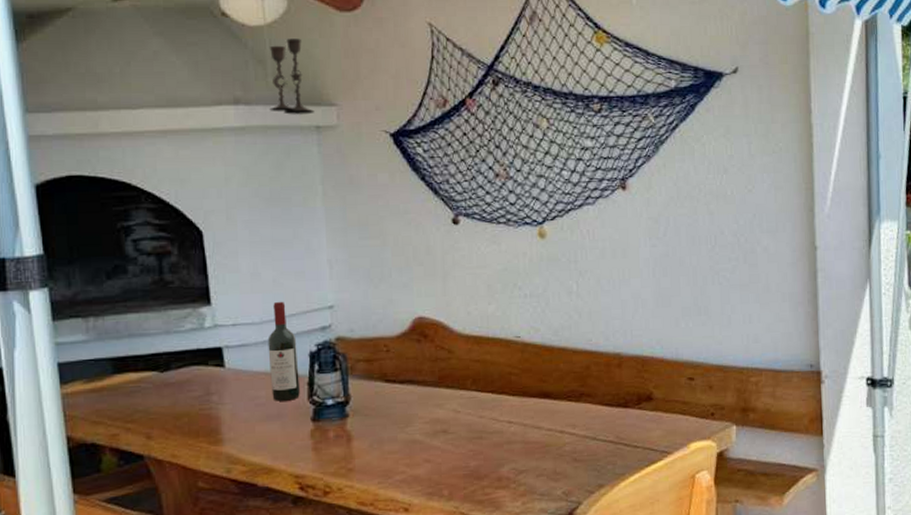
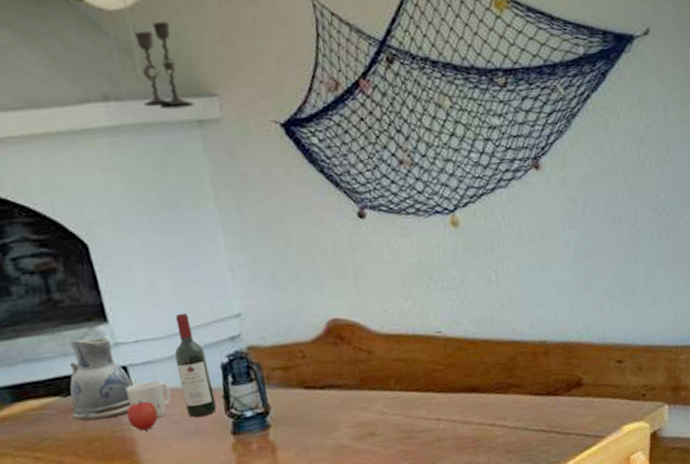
ceramic pitcher: none [165,319,224,397] -> present [69,337,132,421]
fruit: none [216,381,245,411] -> present [126,400,158,431]
mug: none [218,363,259,399] -> present [125,380,171,418]

